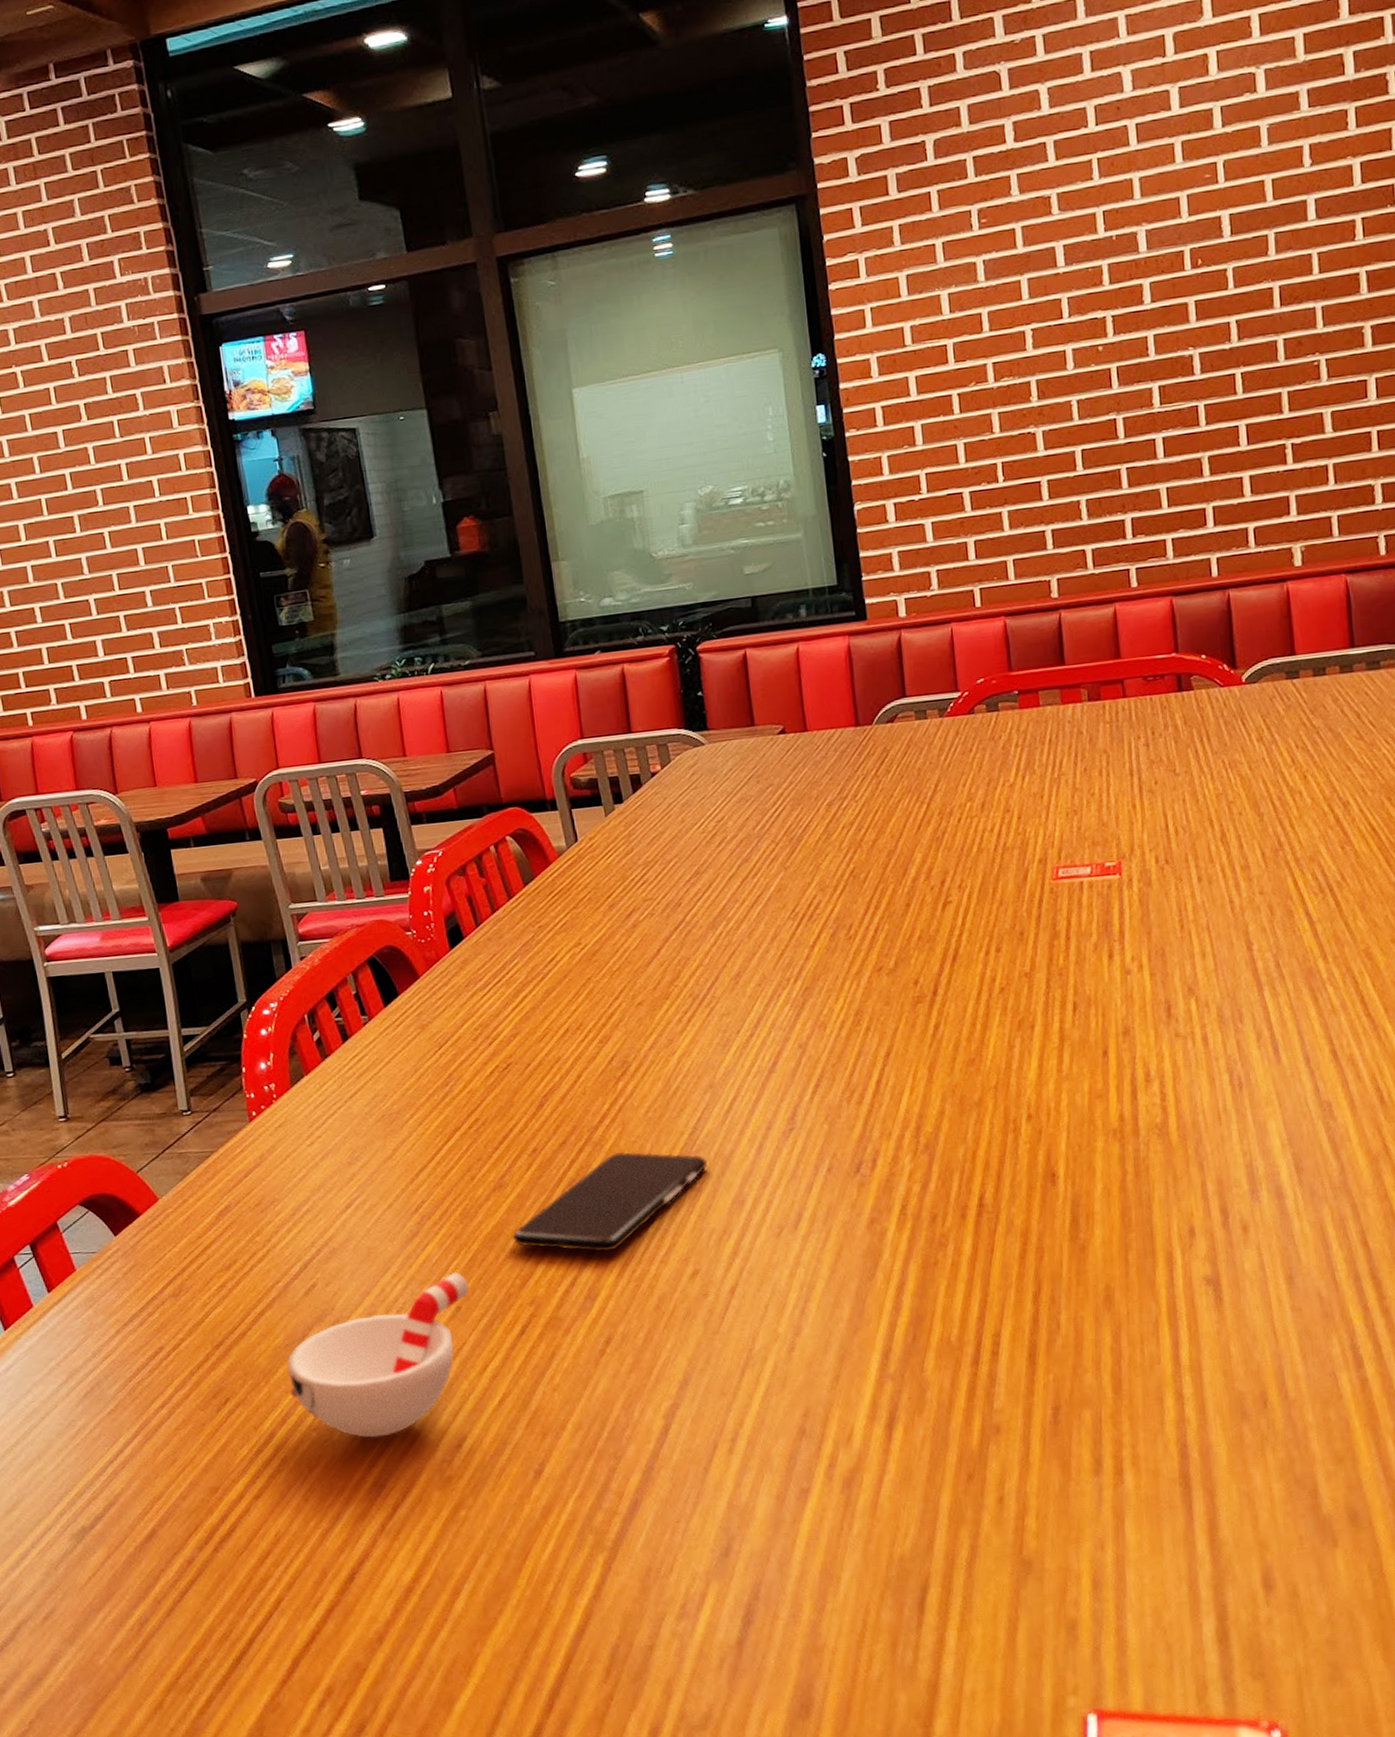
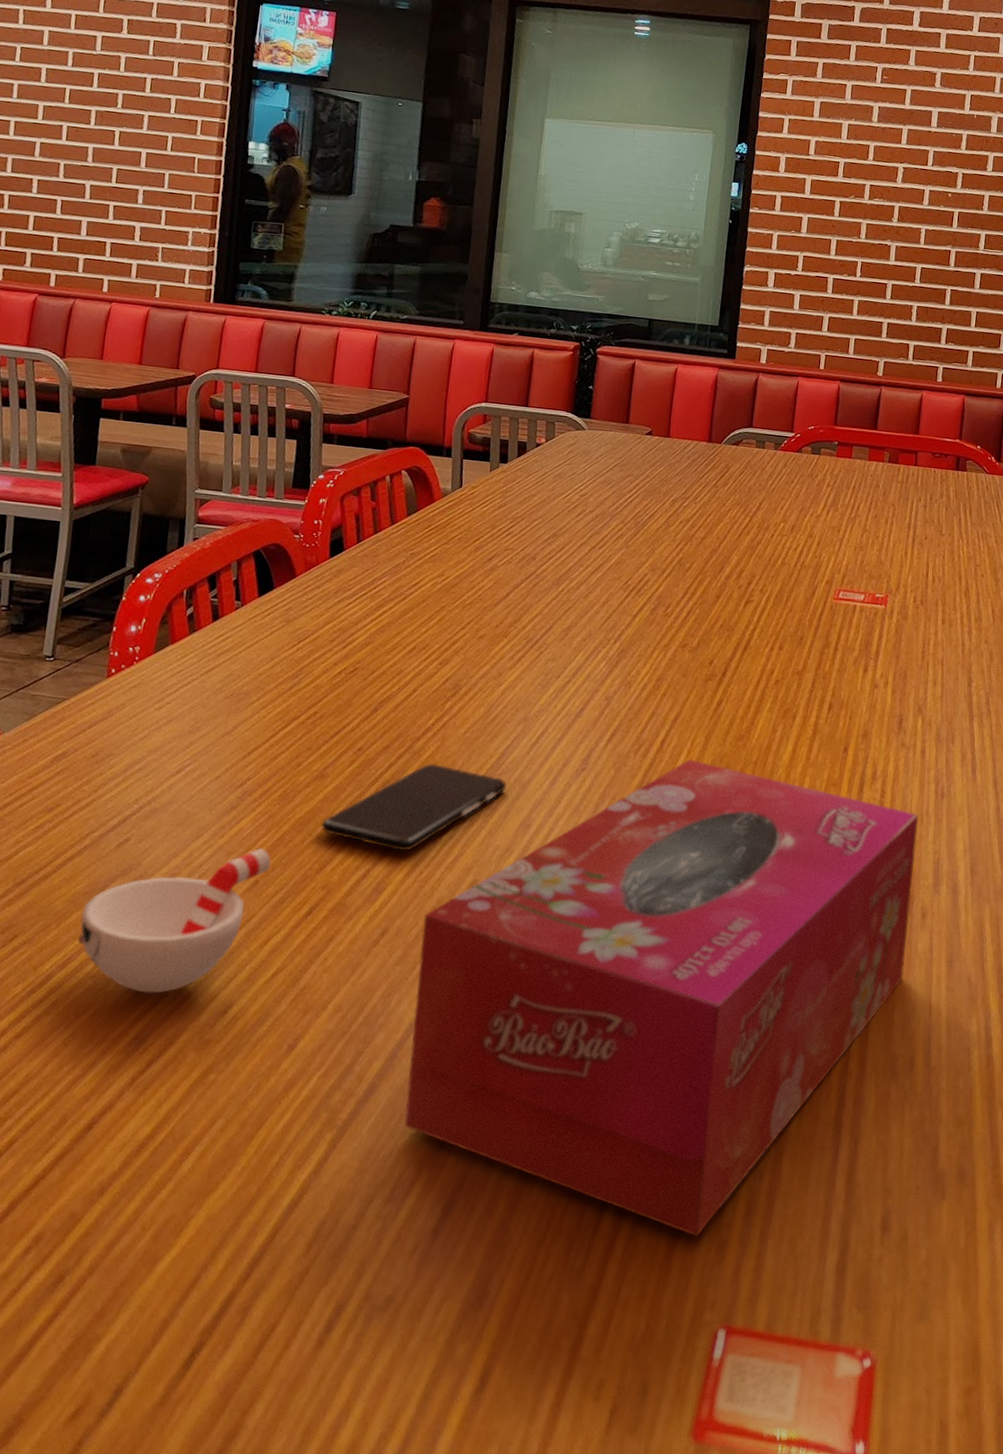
tissue box: none [648,1096,1234,1619] -> present [404,759,919,1237]

